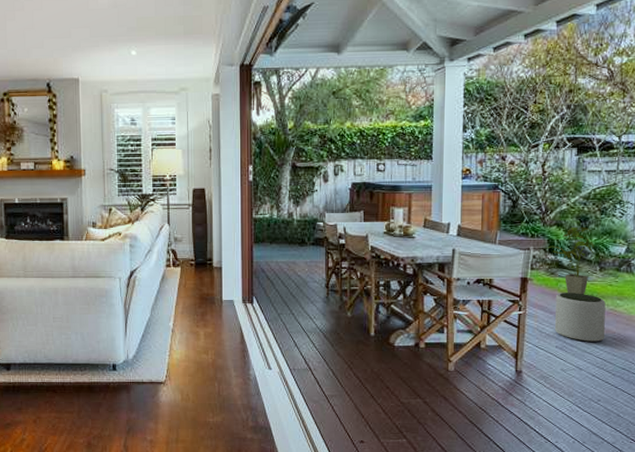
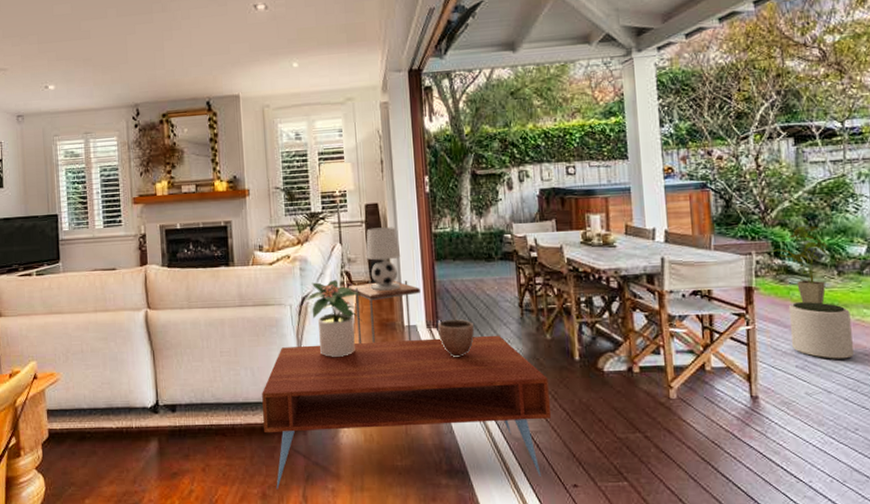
coffee table: none [90,311,347,440] -> present [262,335,552,489]
potted plant: none [132,256,186,326] -> present [304,279,364,357]
side table: none [173,258,239,316] -> present [347,280,420,345]
table lamp: none [191,211,223,268] -> present [365,227,401,291]
decorative bowl: none [253,296,284,329] -> present [438,319,474,357]

